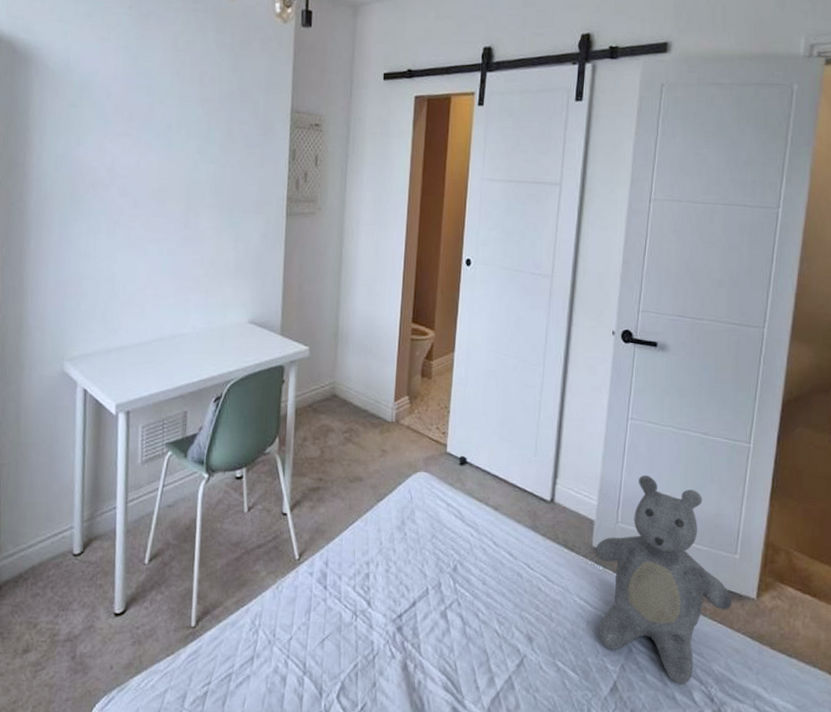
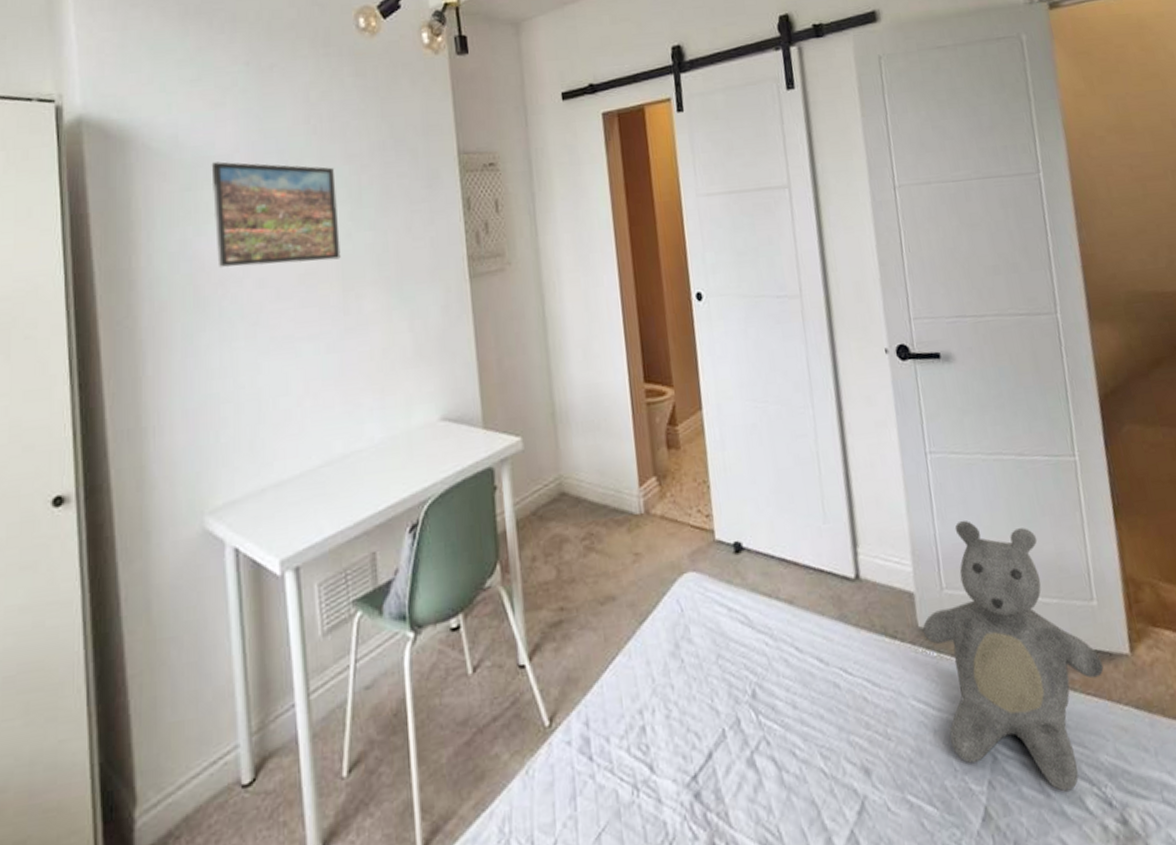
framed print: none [91,87,190,183] -> present [211,161,341,268]

